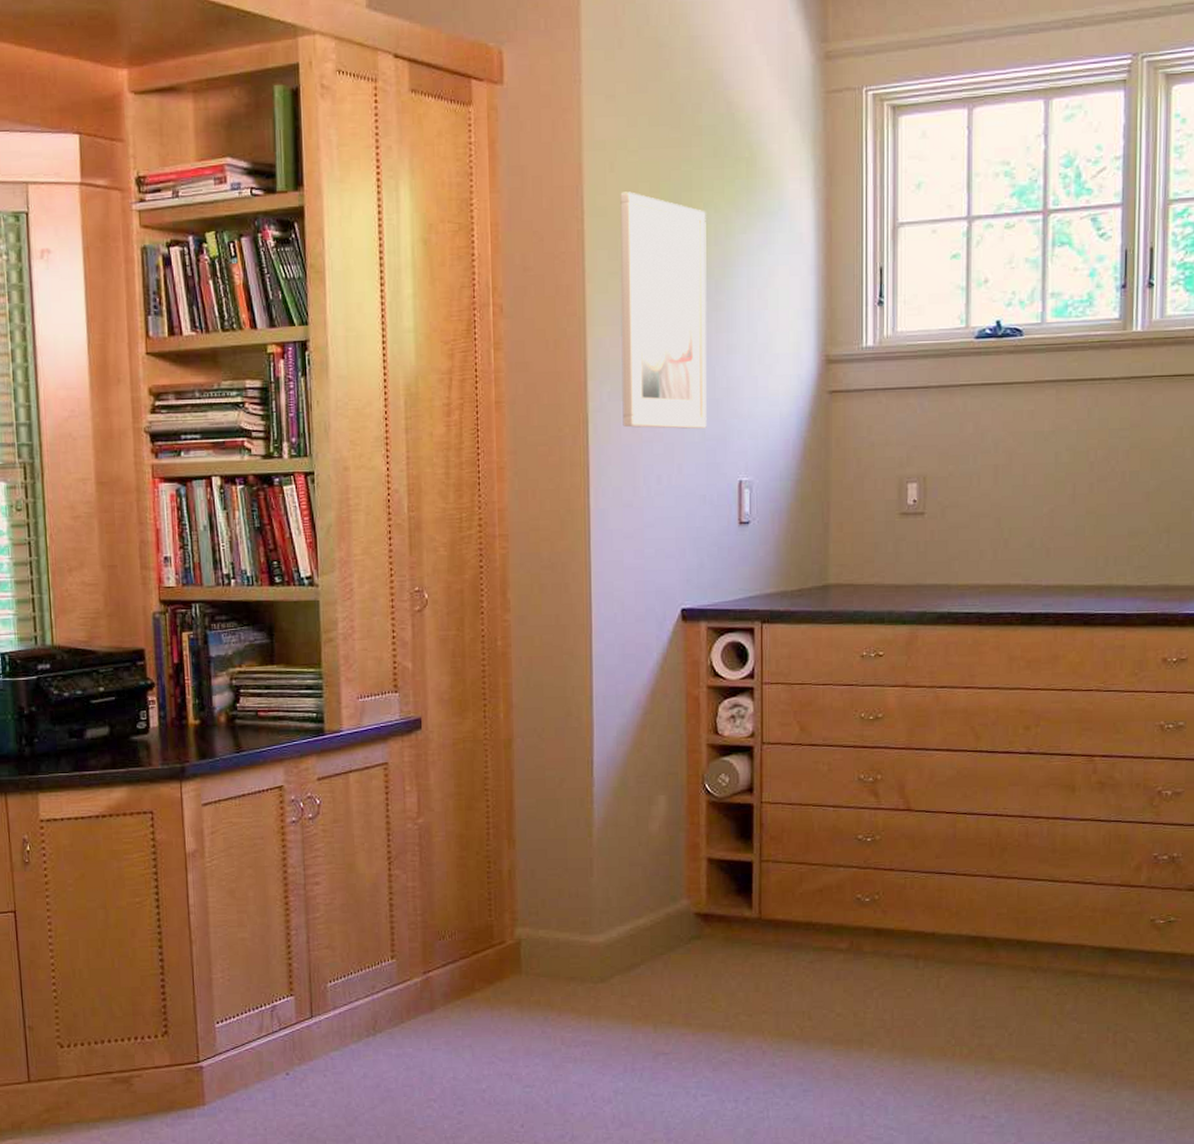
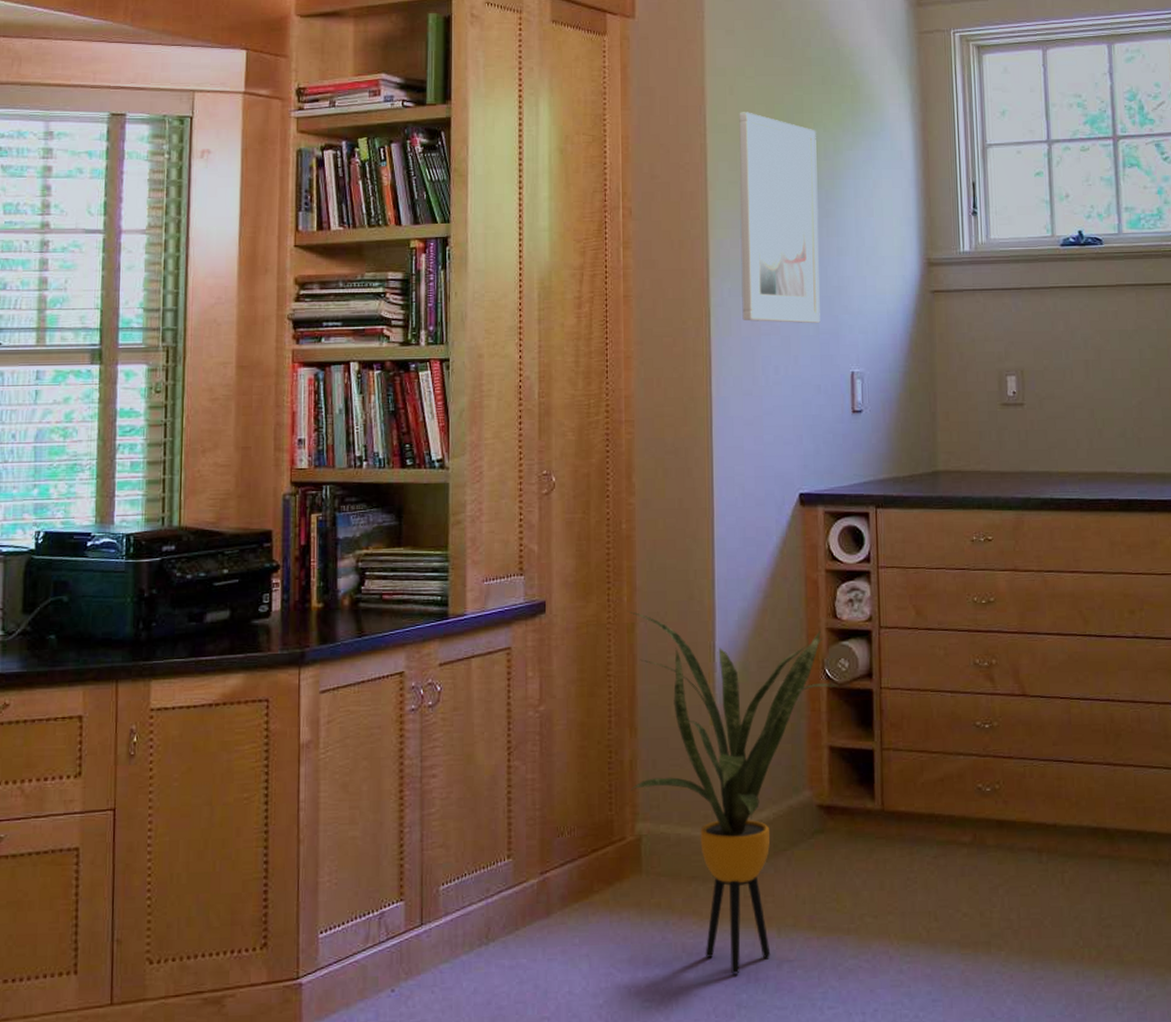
house plant: none [503,726,719,1065] -> present [627,610,839,975]

